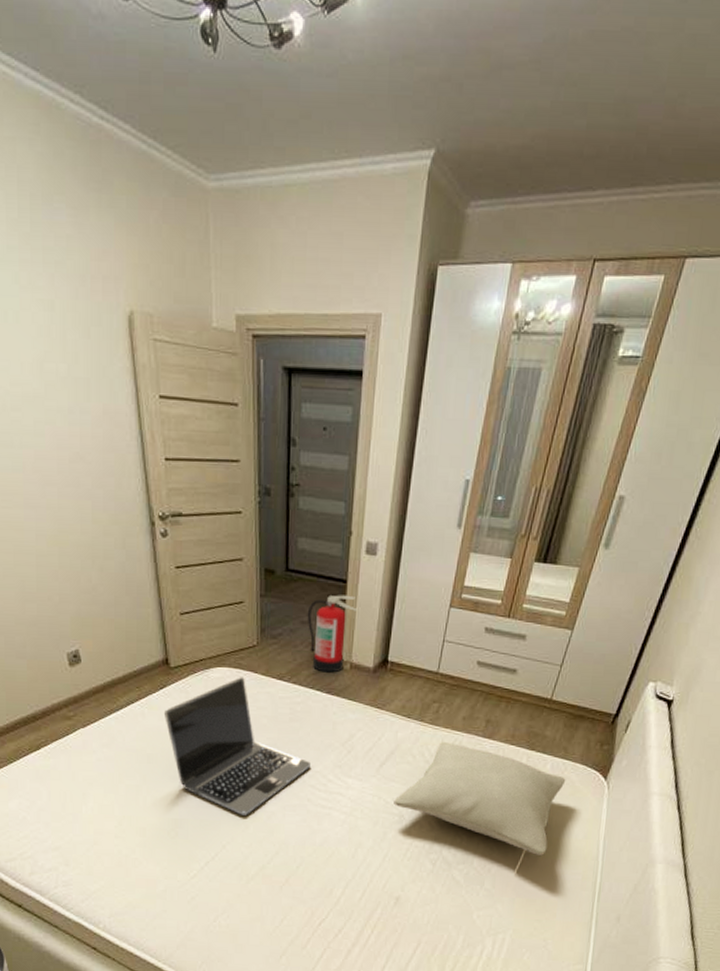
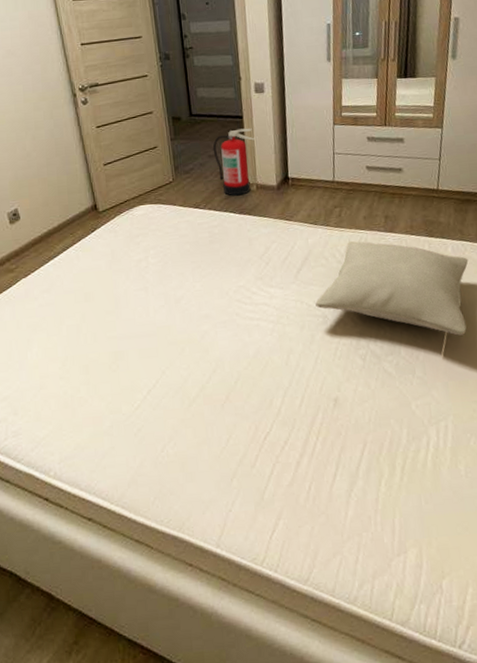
laptop: present [163,677,310,815] -> none [96,211,234,339]

